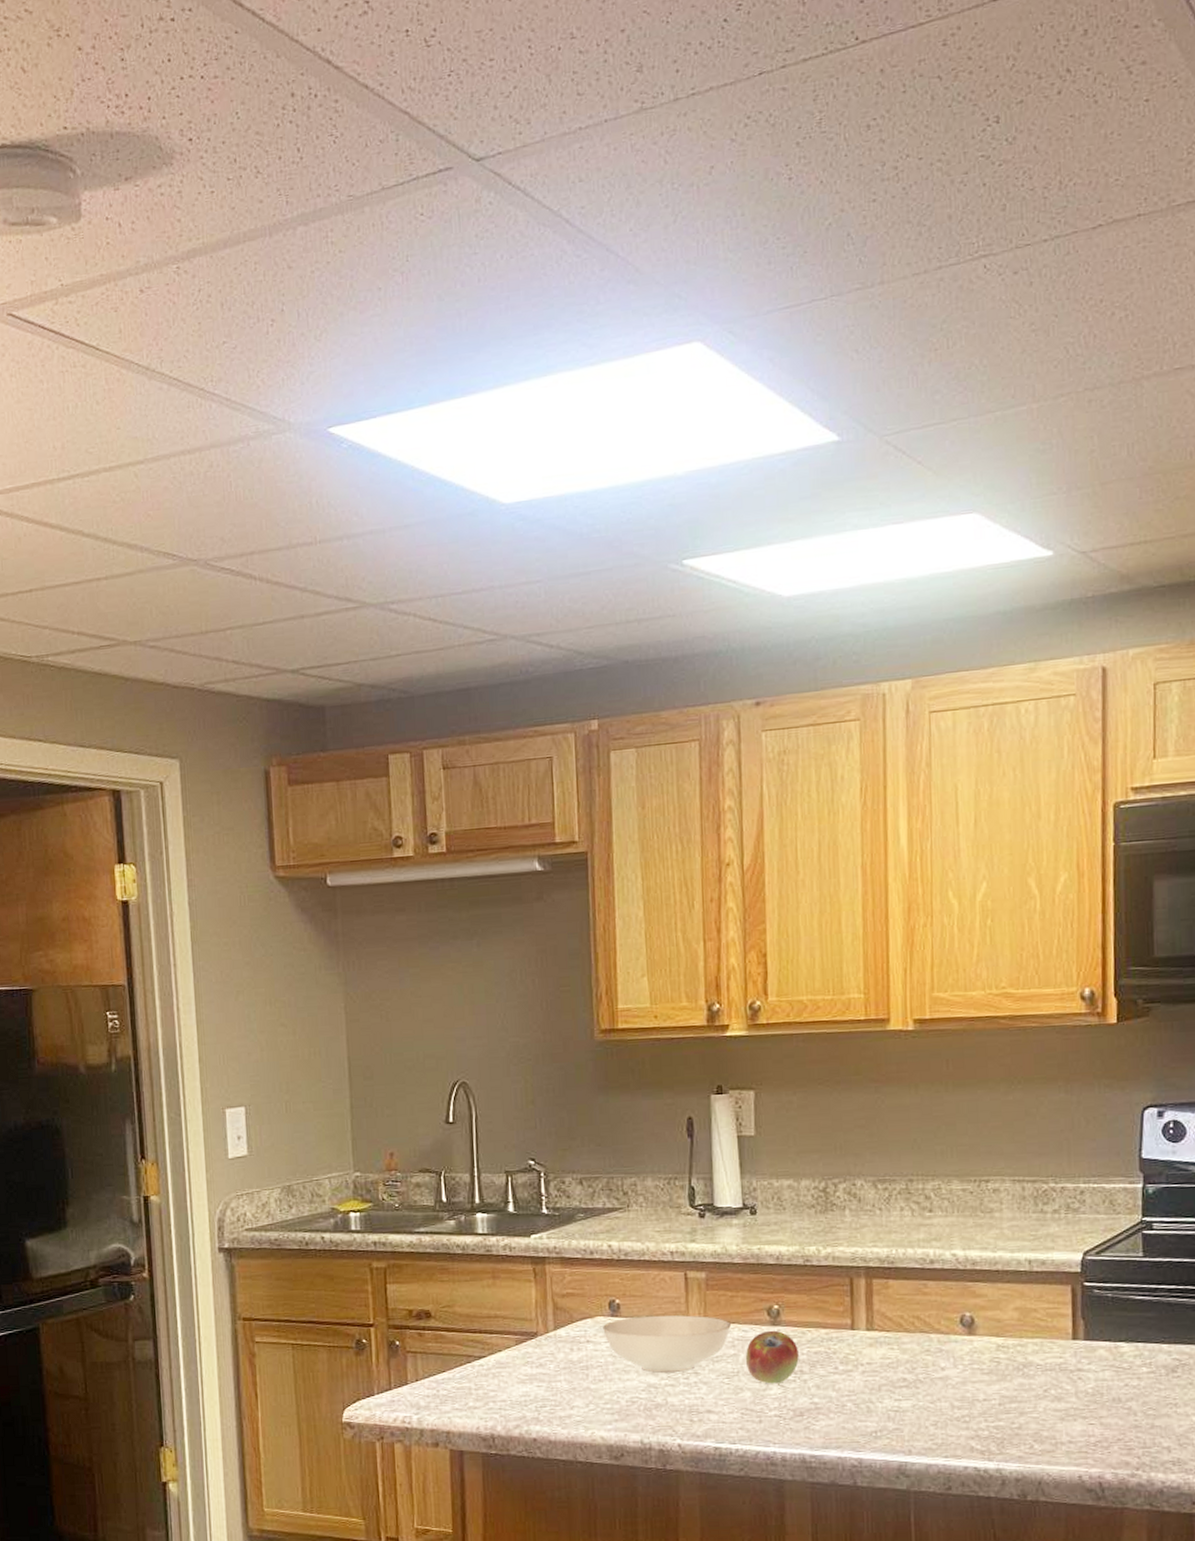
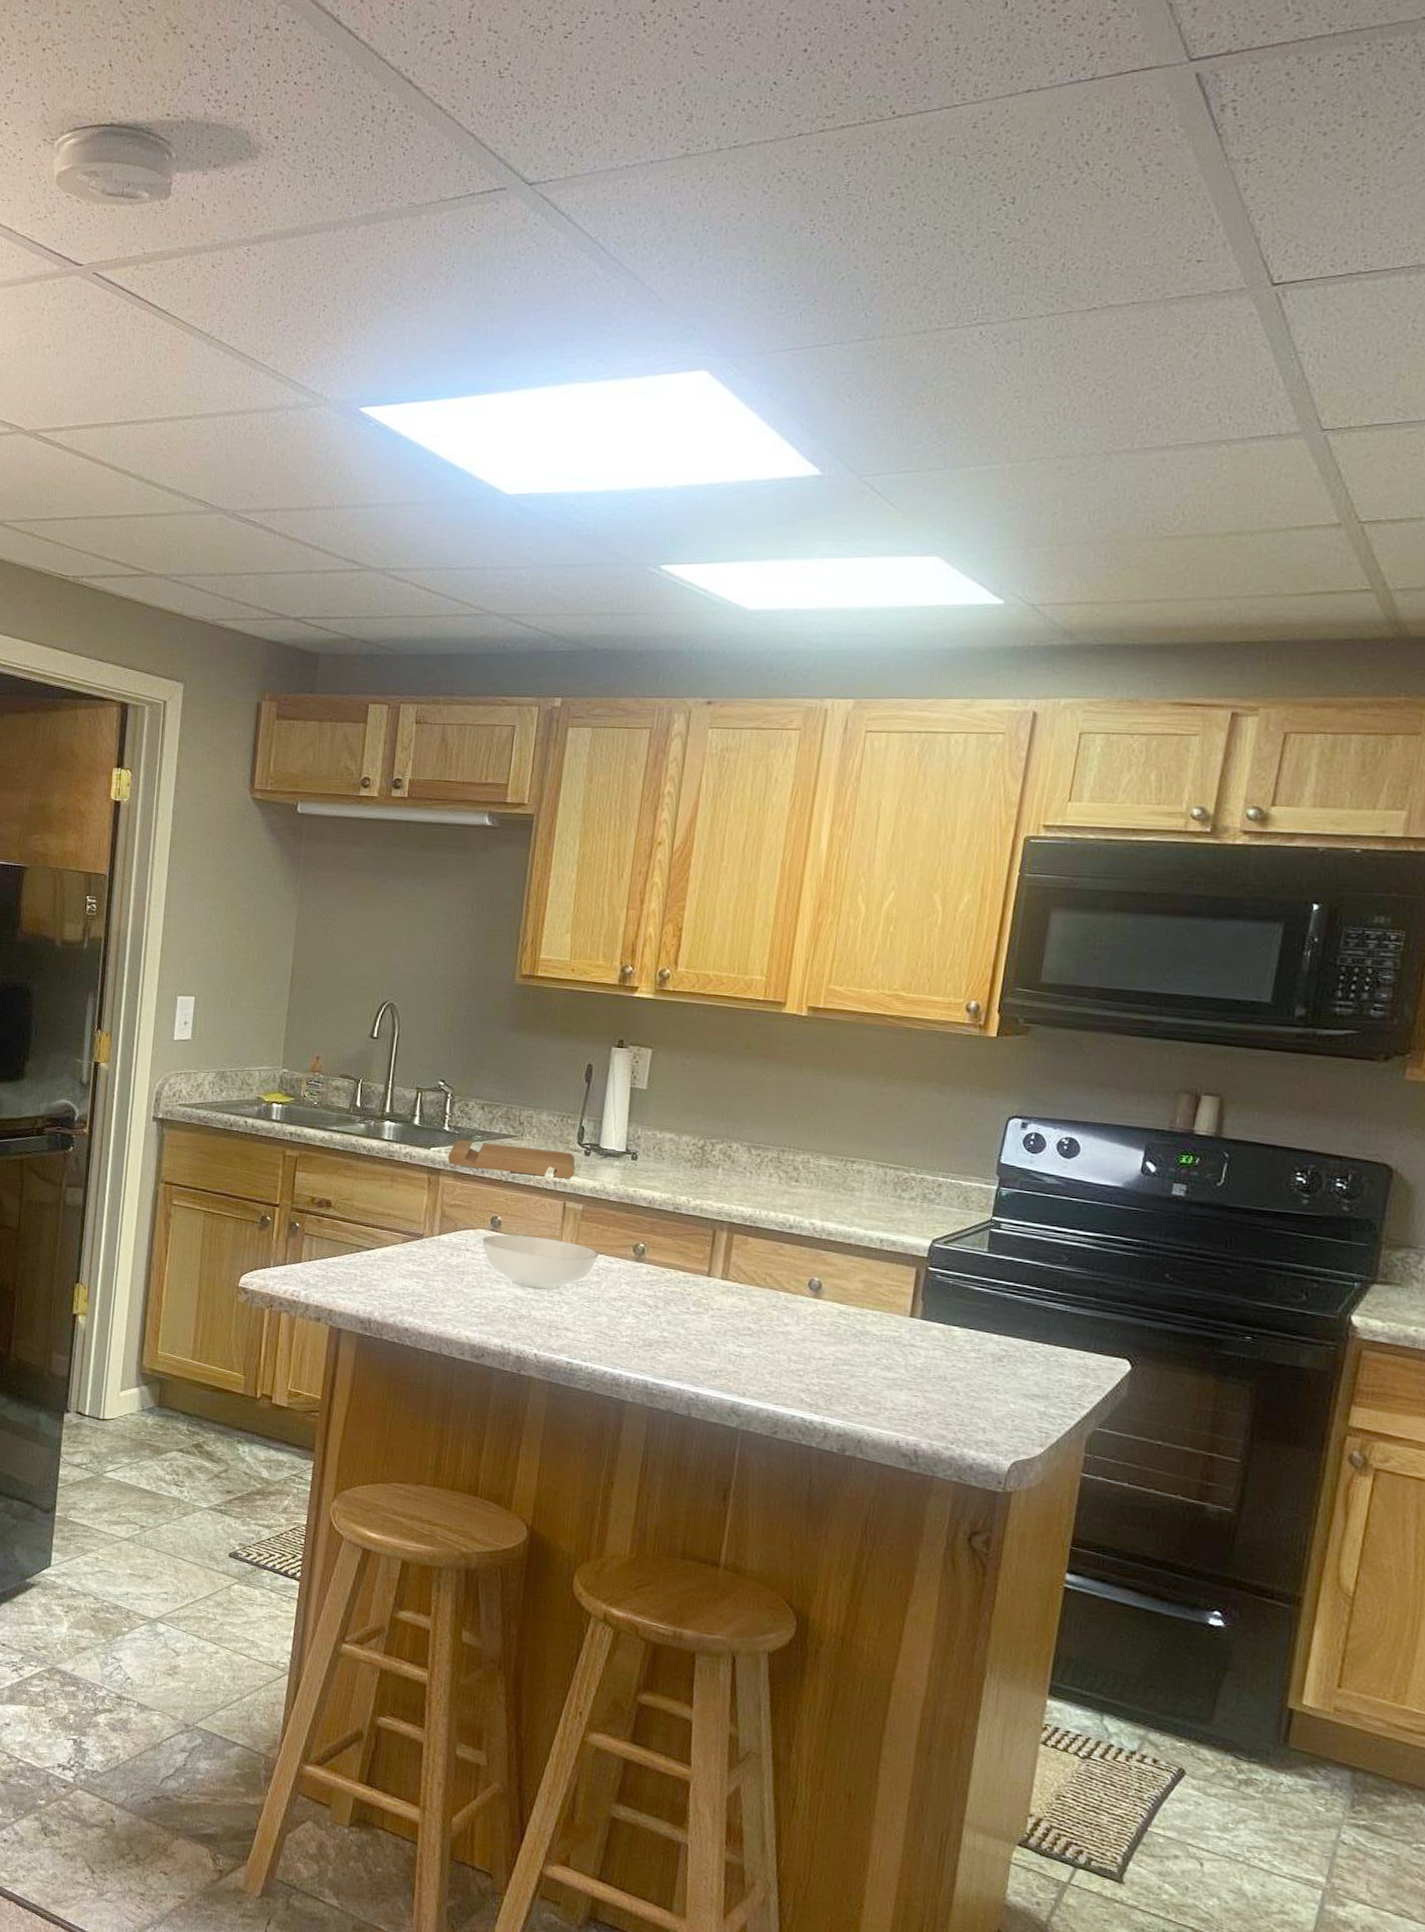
cutting board: none [551,1217,692,1251] -> present [448,1139,576,1179]
fruit: present [745,1331,799,1384] -> none [606,1266,657,1314]

